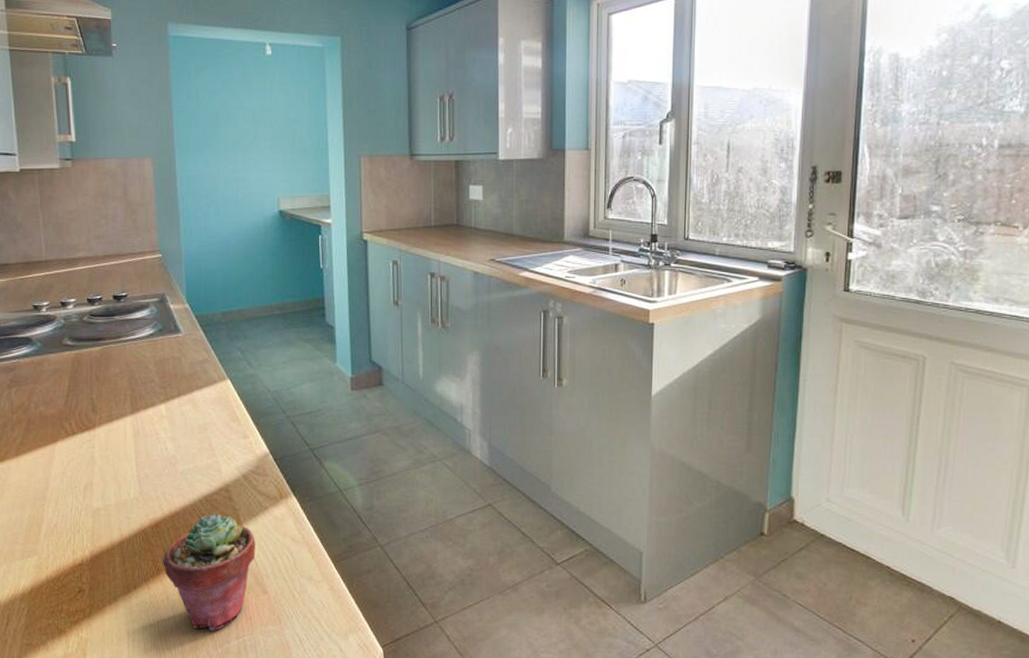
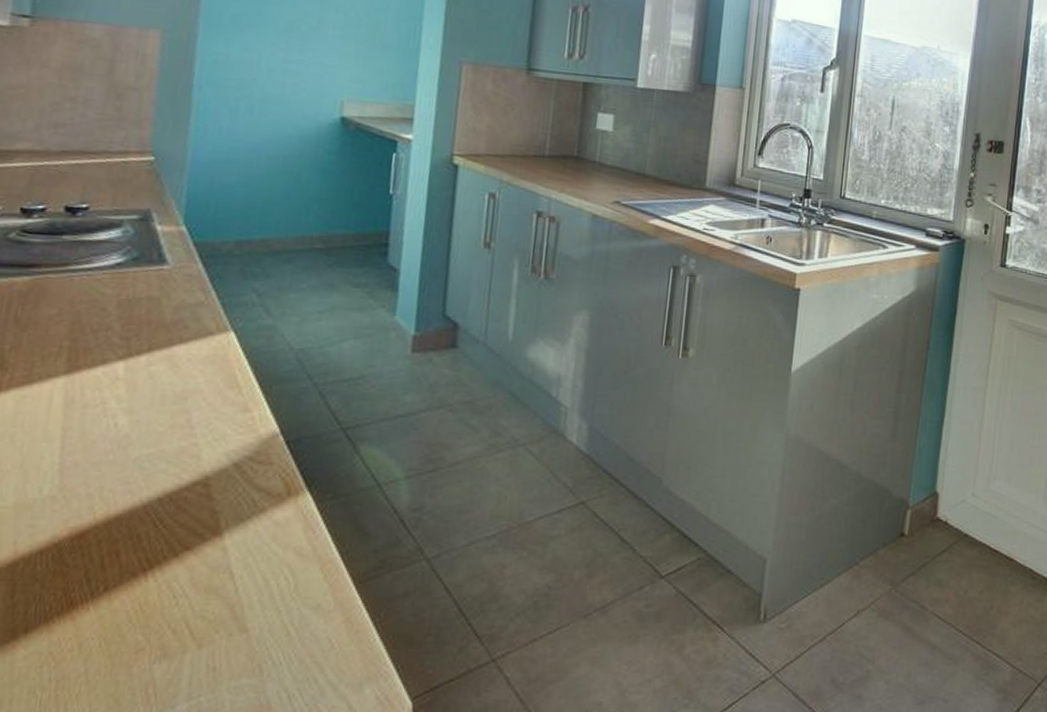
potted succulent: present [163,514,255,631] -> none [81,518,240,691]

